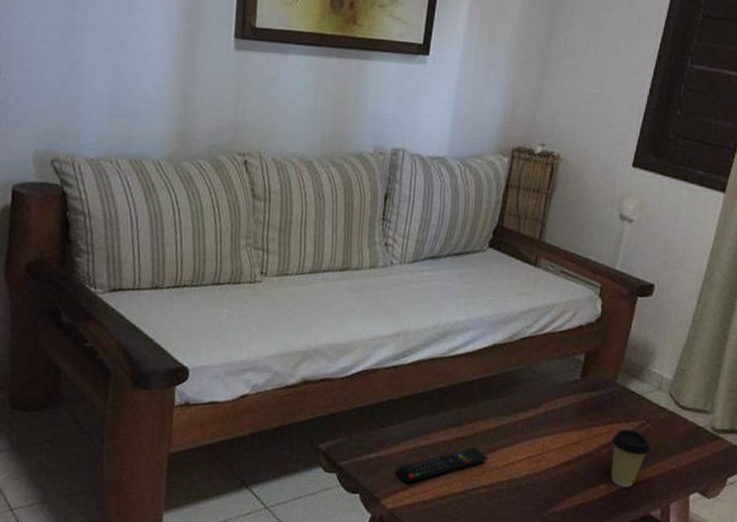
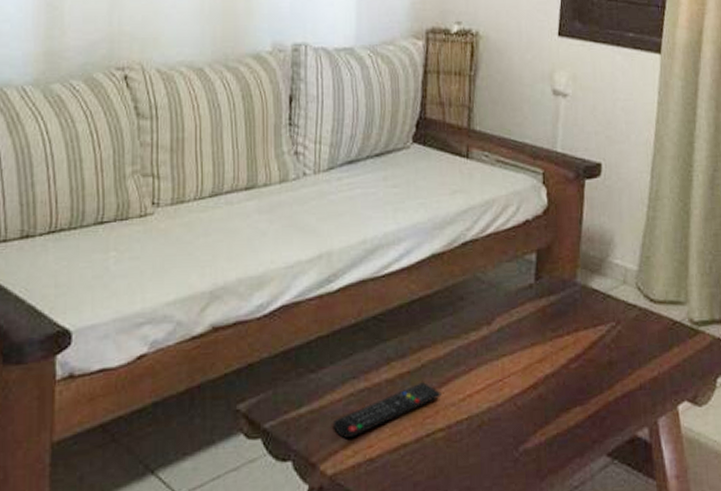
coffee cup: present [611,429,650,488] -> none [579,335,625,407]

